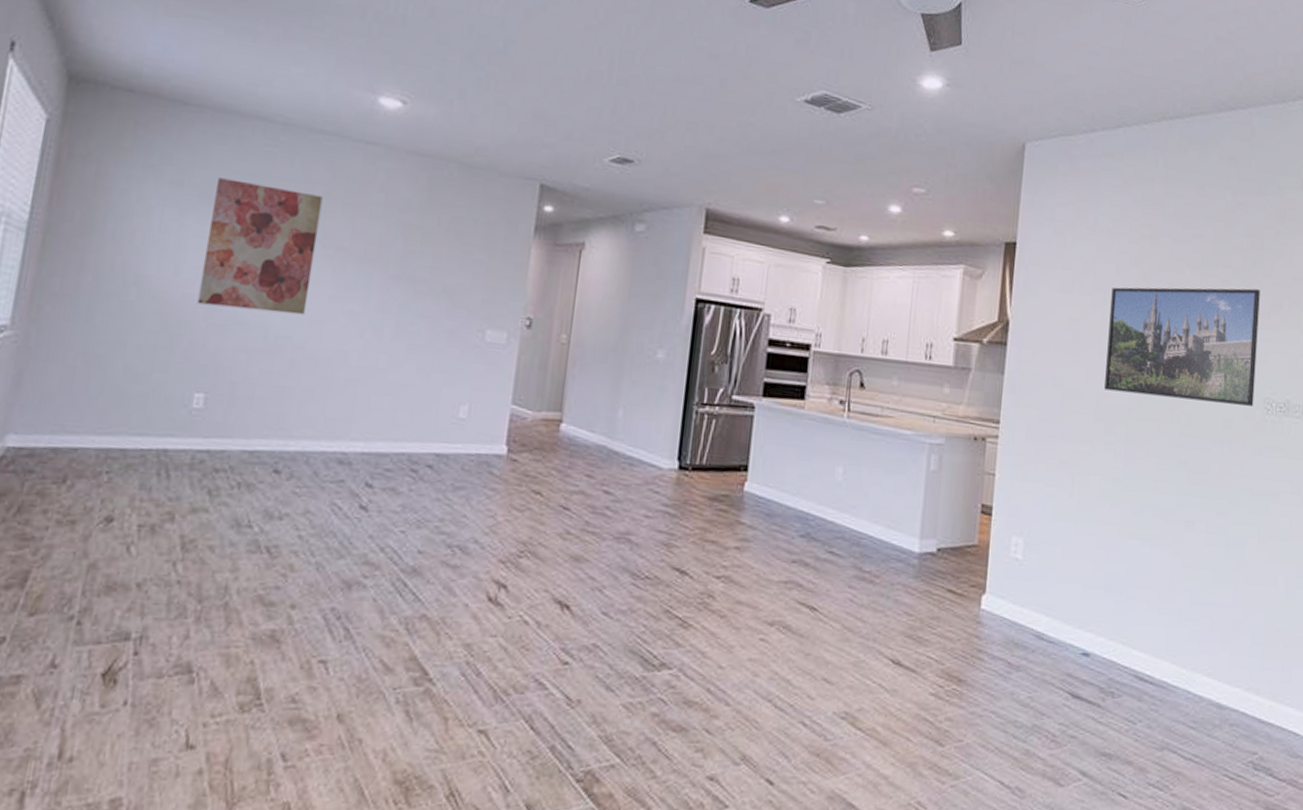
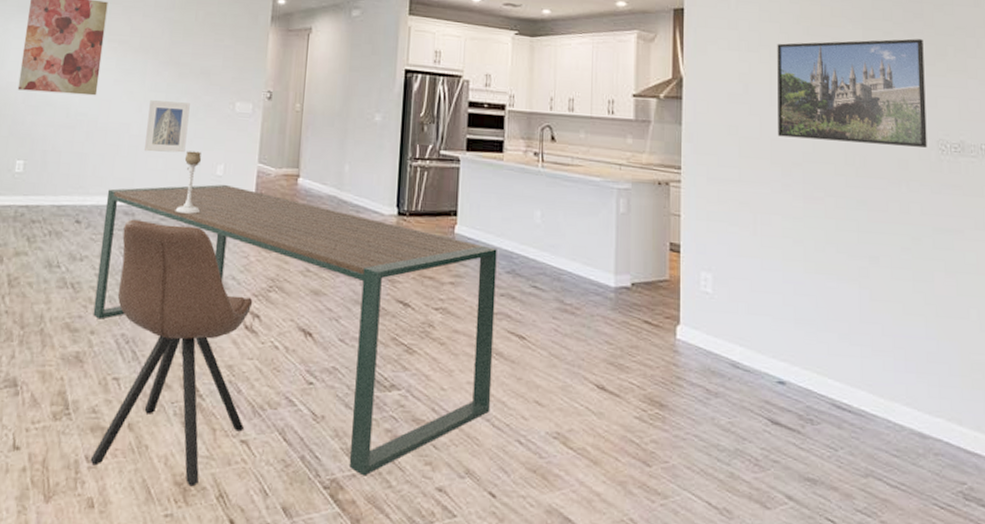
chair: none [287,469,499,785] -> present [90,219,253,487]
dining table: none [294,429,791,766] -> present [93,184,497,476]
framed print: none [367,323,428,390] -> present [144,100,190,153]
candle holder: none [404,387,441,464] -> present [175,151,202,214]

